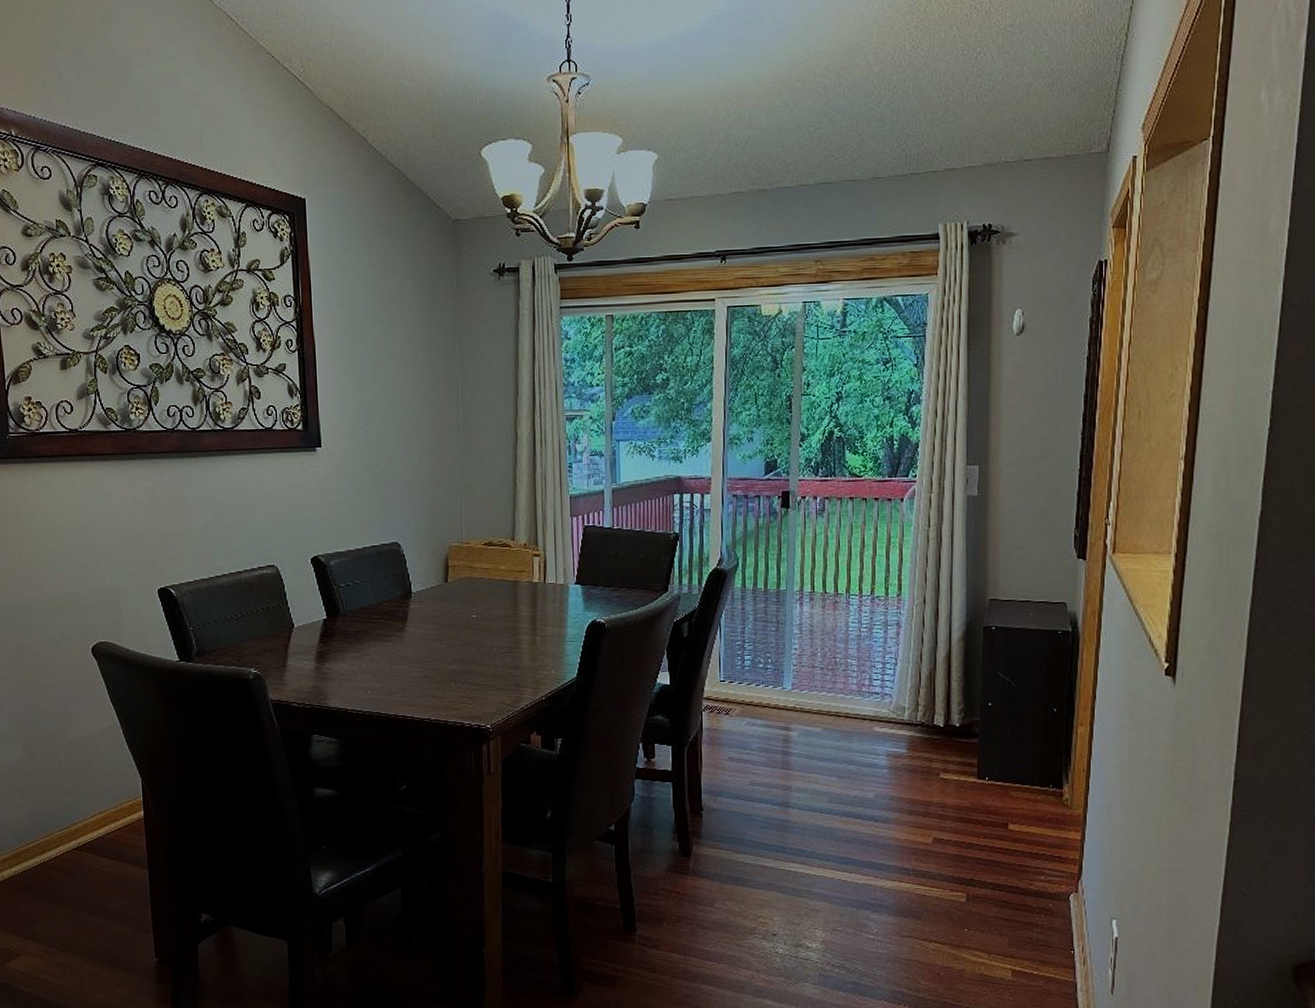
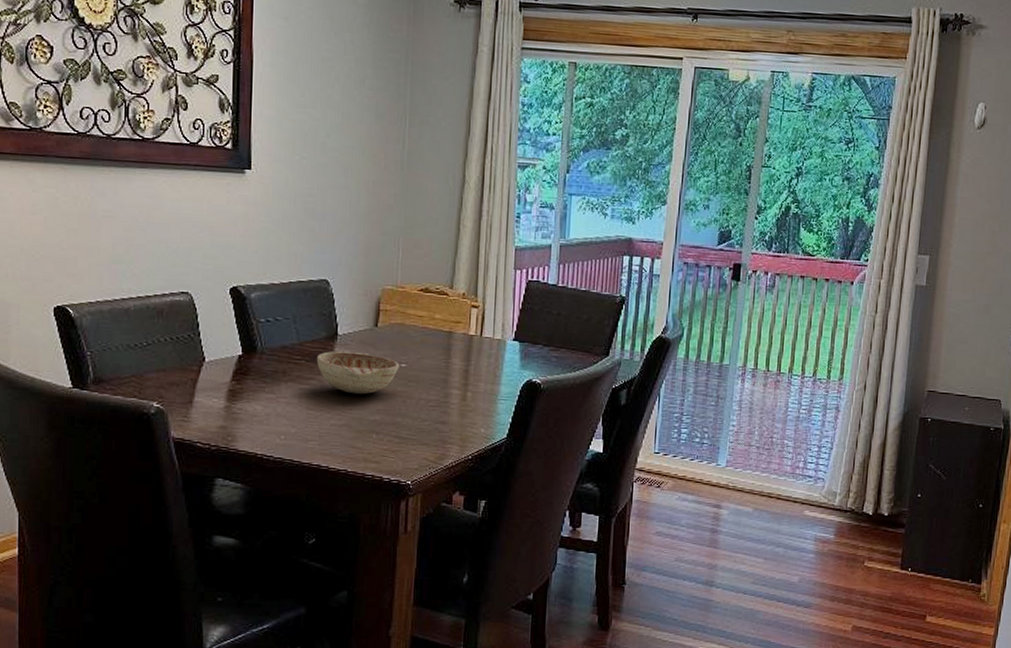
decorative bowl: none [394,607,471,647] -> present [316,350,399,395]

